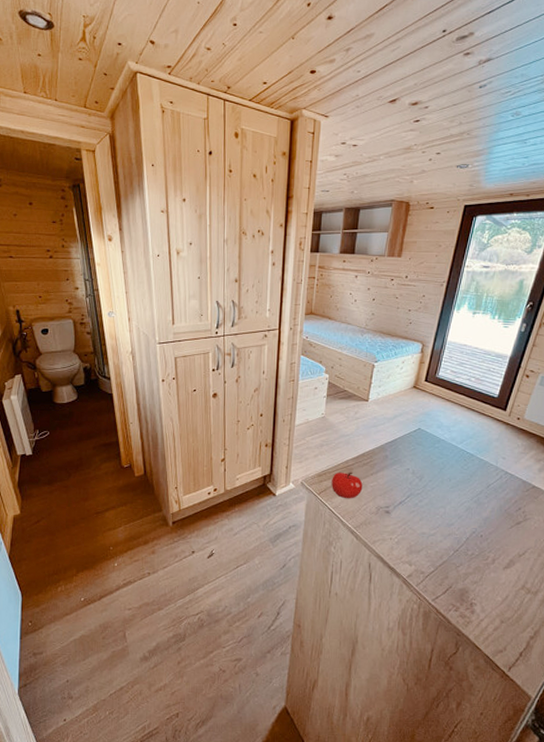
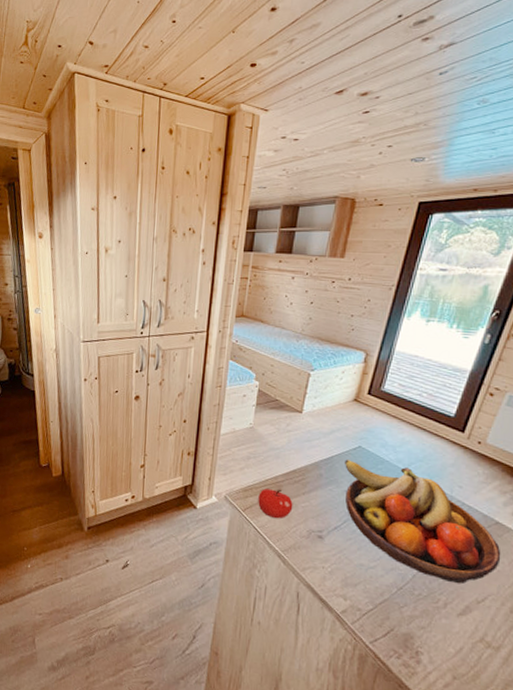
fruit bowl: none [406,441,537,542] -> present [344,459,501,584]

